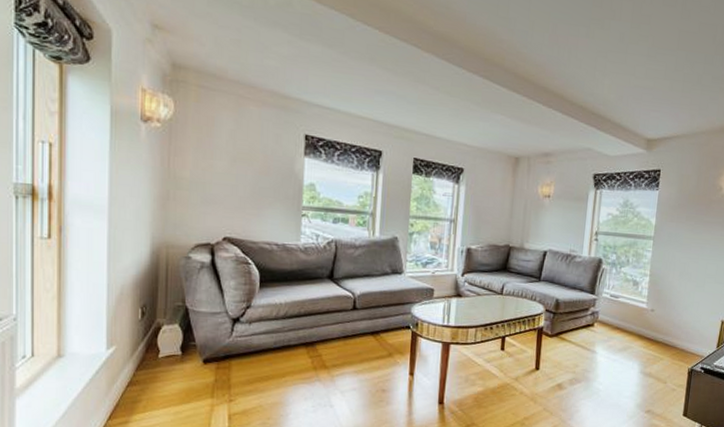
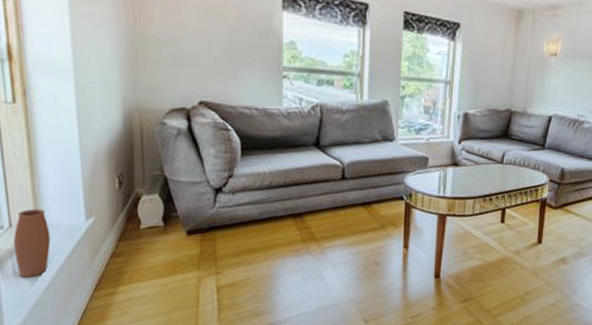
vase: none [33,338,71,407] -> present [13,209,51,278]

